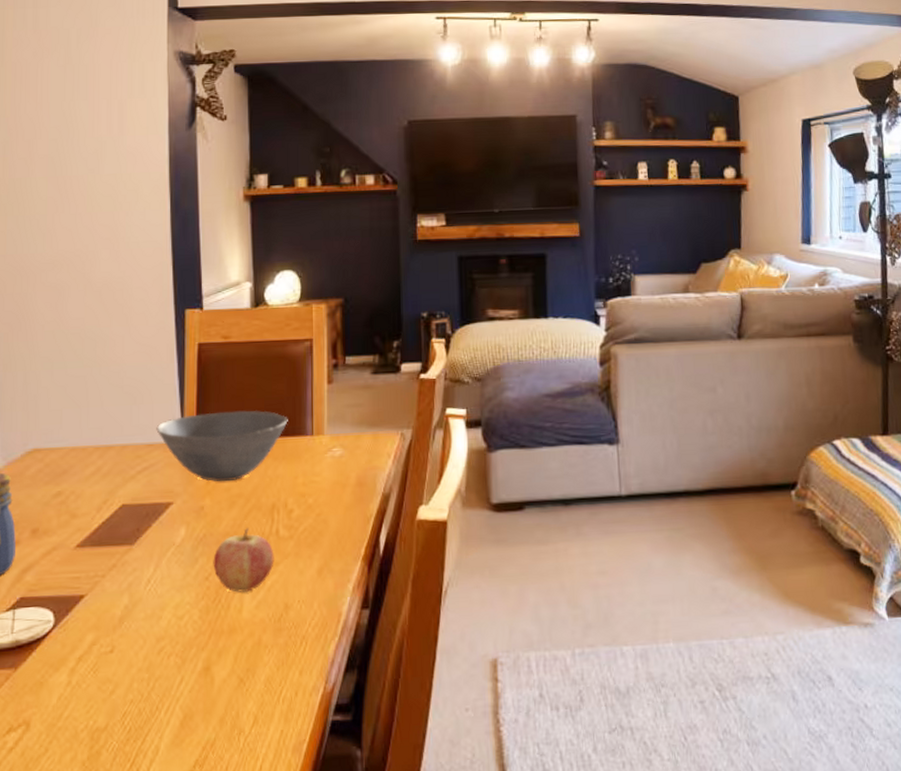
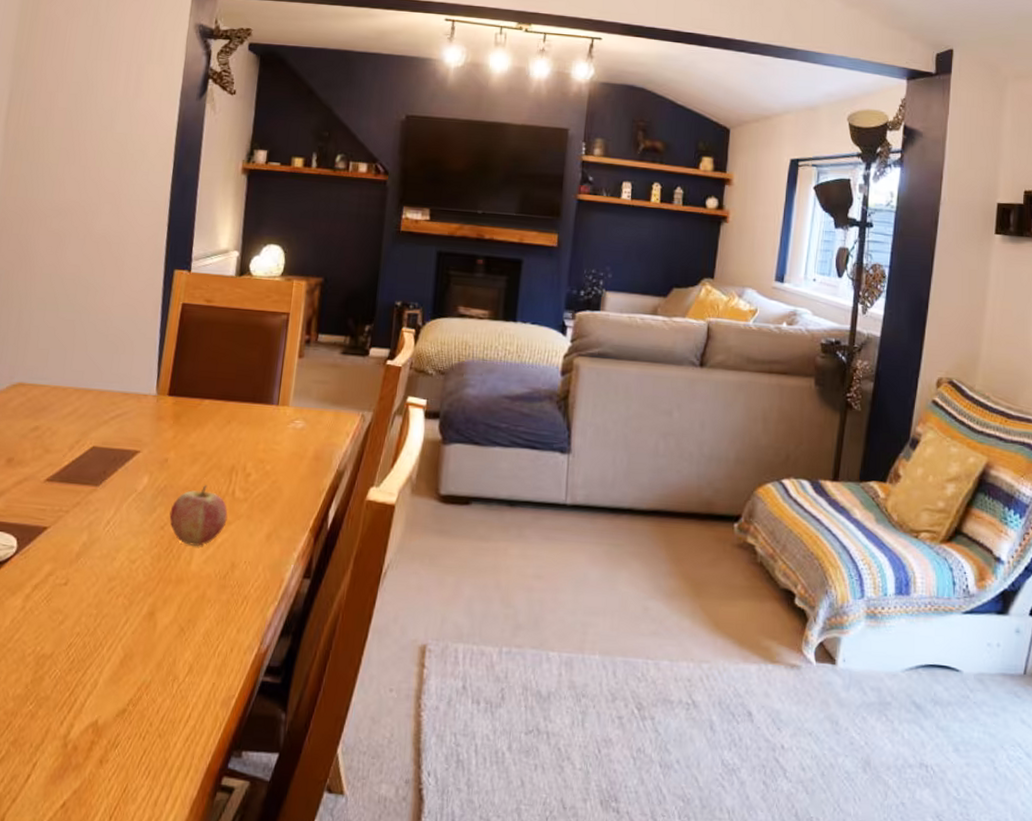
bowl: present [156,410,288,482] -> none [133,370,257,439]

